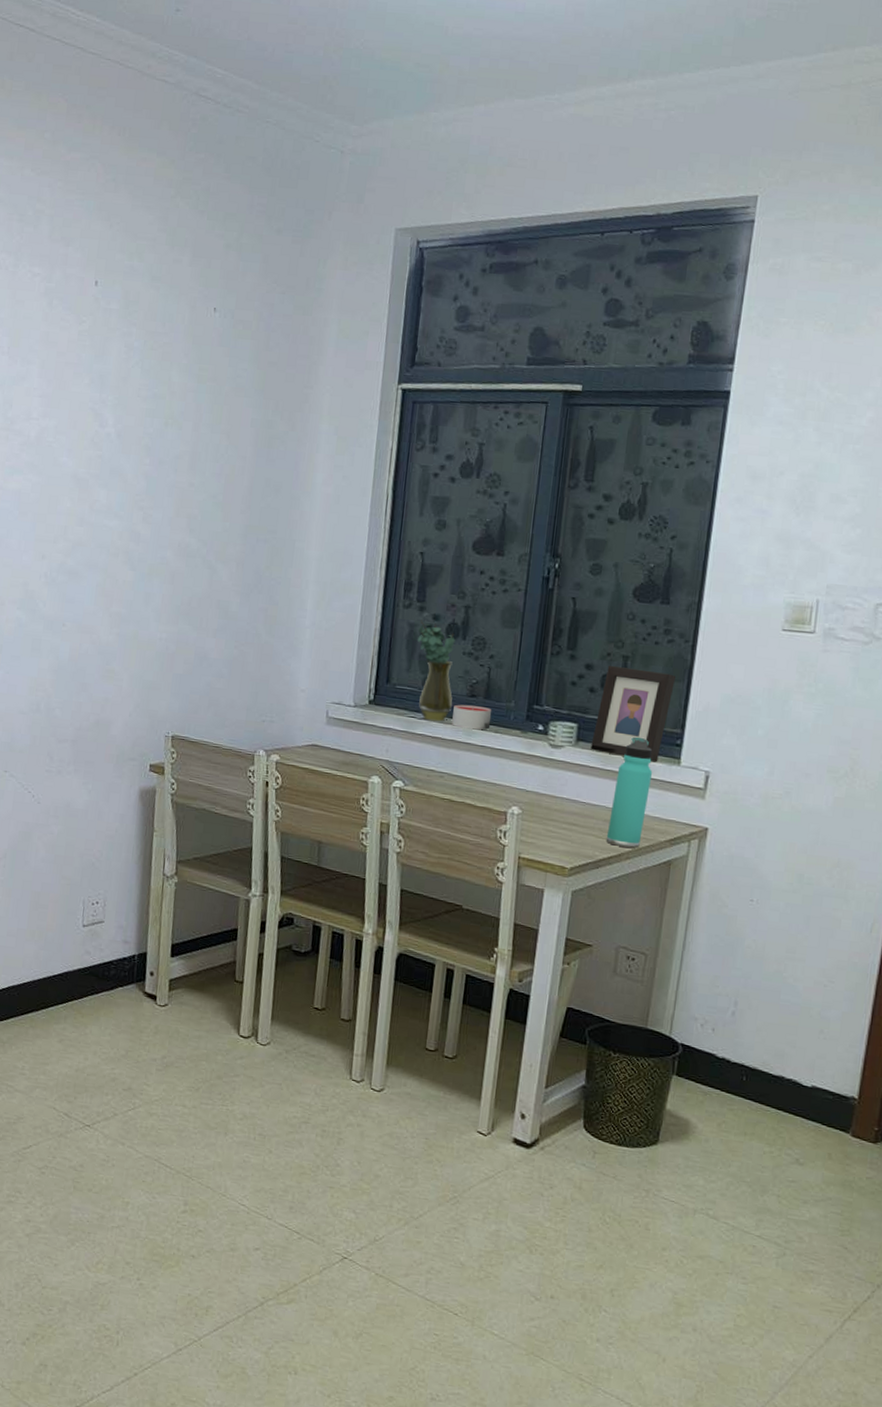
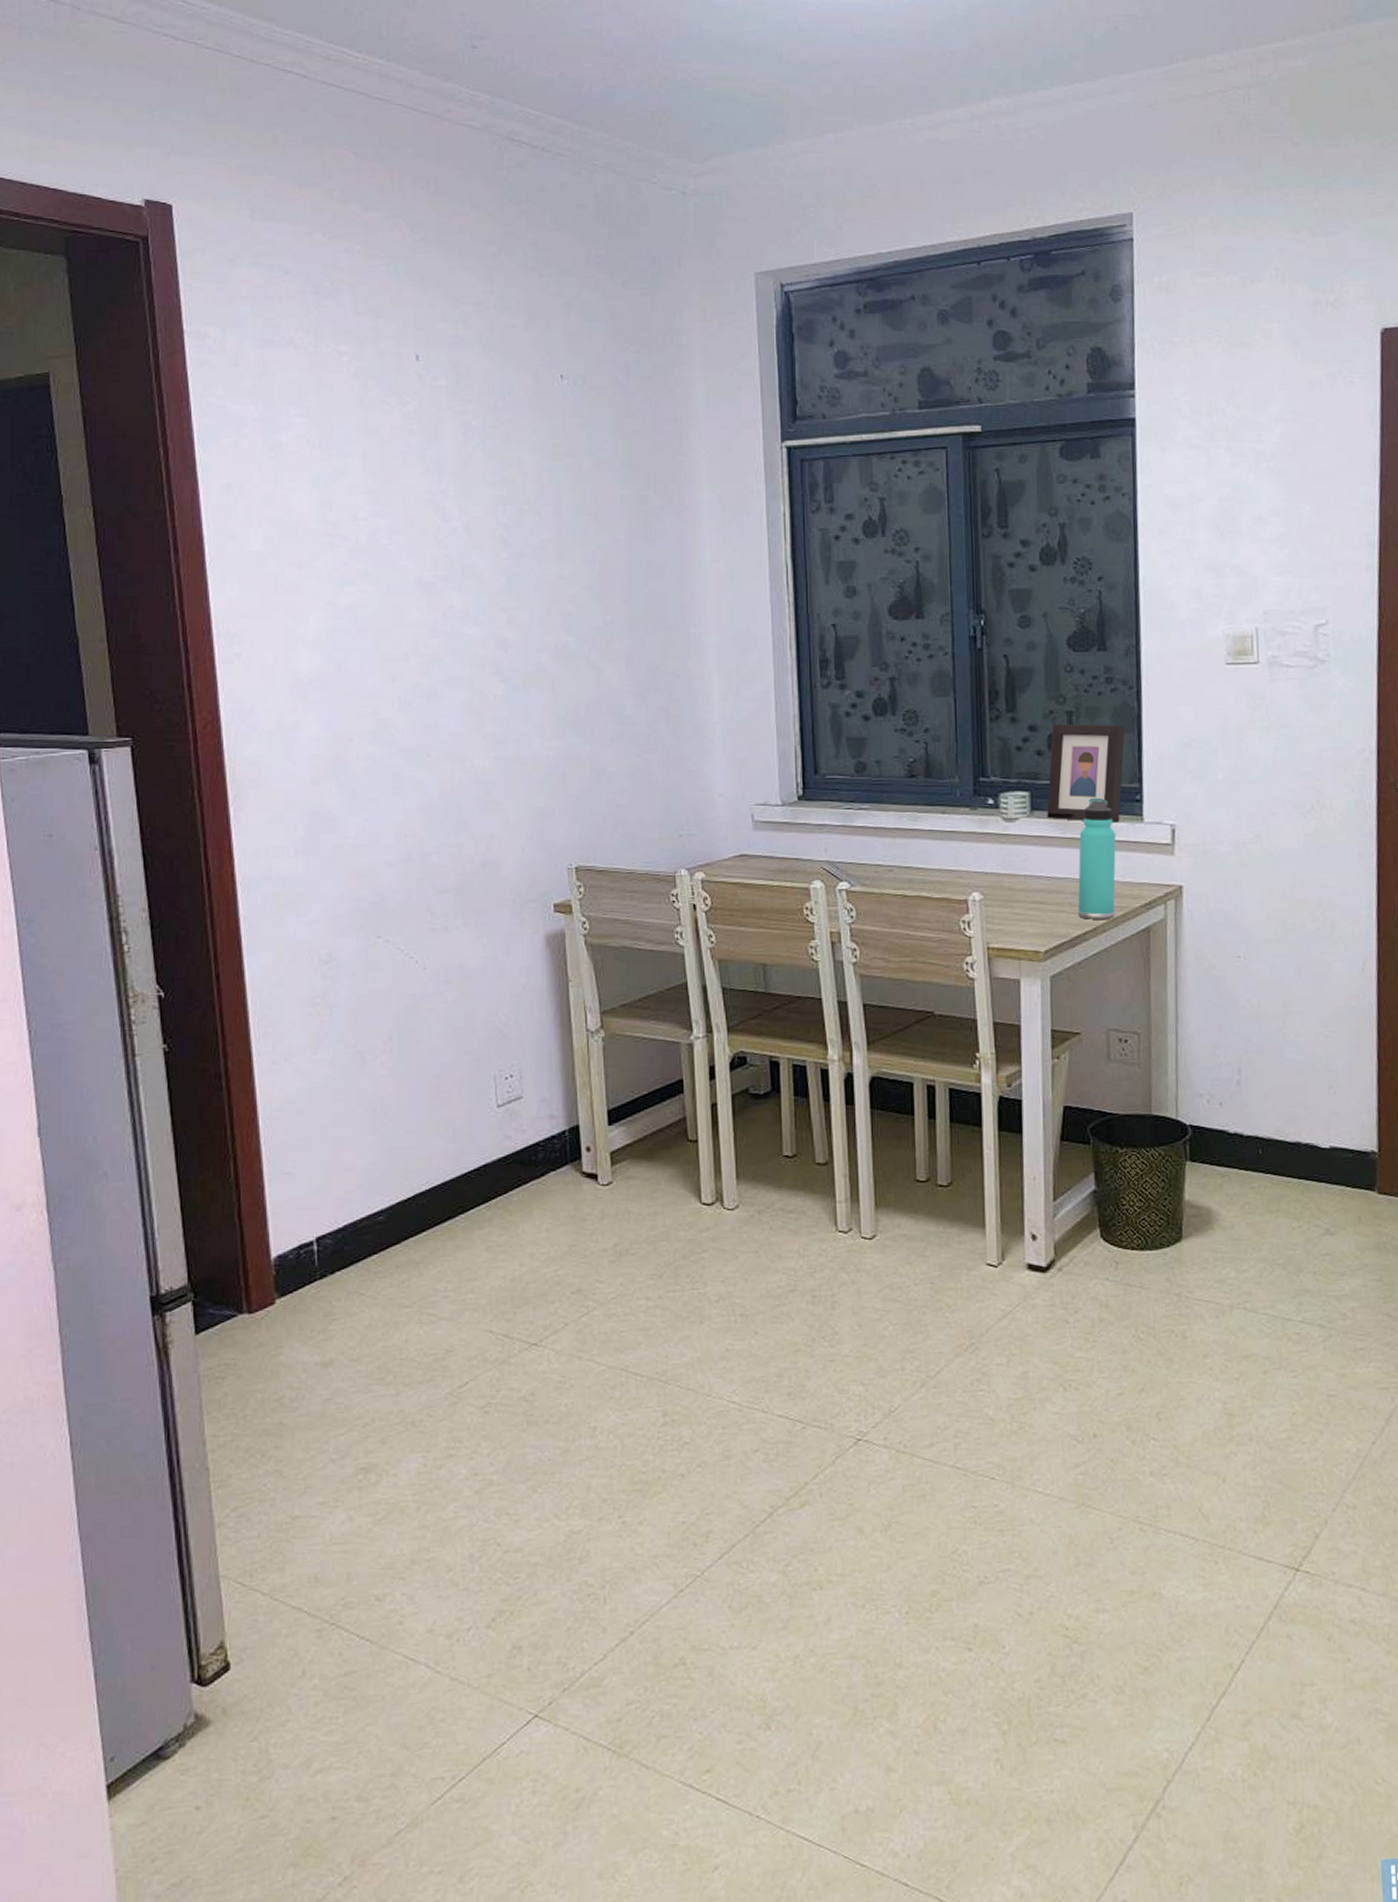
vase: present [418,620,455,722] -> none [842,699,892,810]
candle: present [452,704,492,731] -> none [893,787,936,814]

